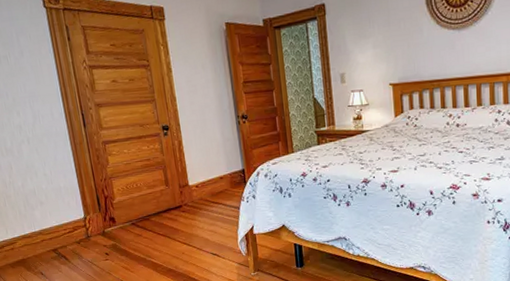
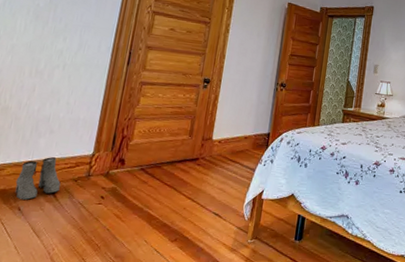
boots: none [28,225,68,266] -> present [14,157,61,201]

